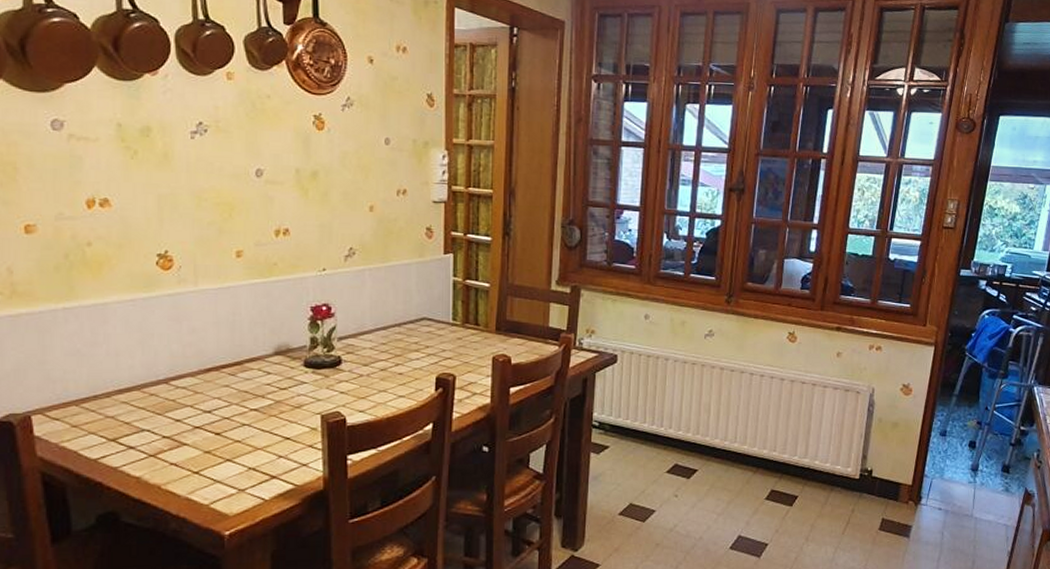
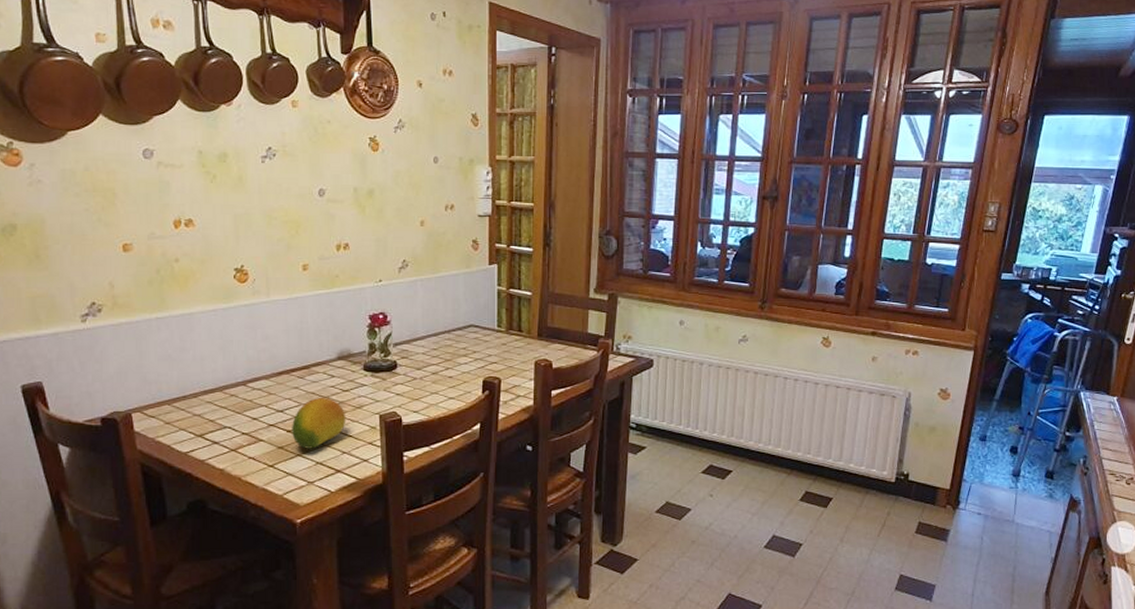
fruit: none [221,396,284,453] -> present [292,397,346,449]

